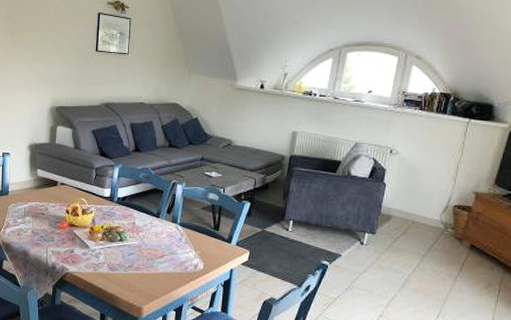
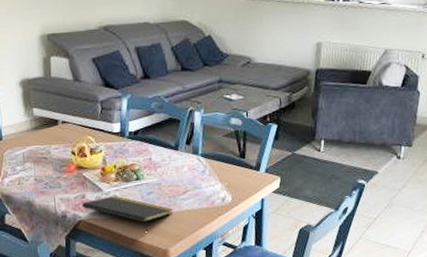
notepad: none [70,253,150,289] -> present [81,195,173,232]

